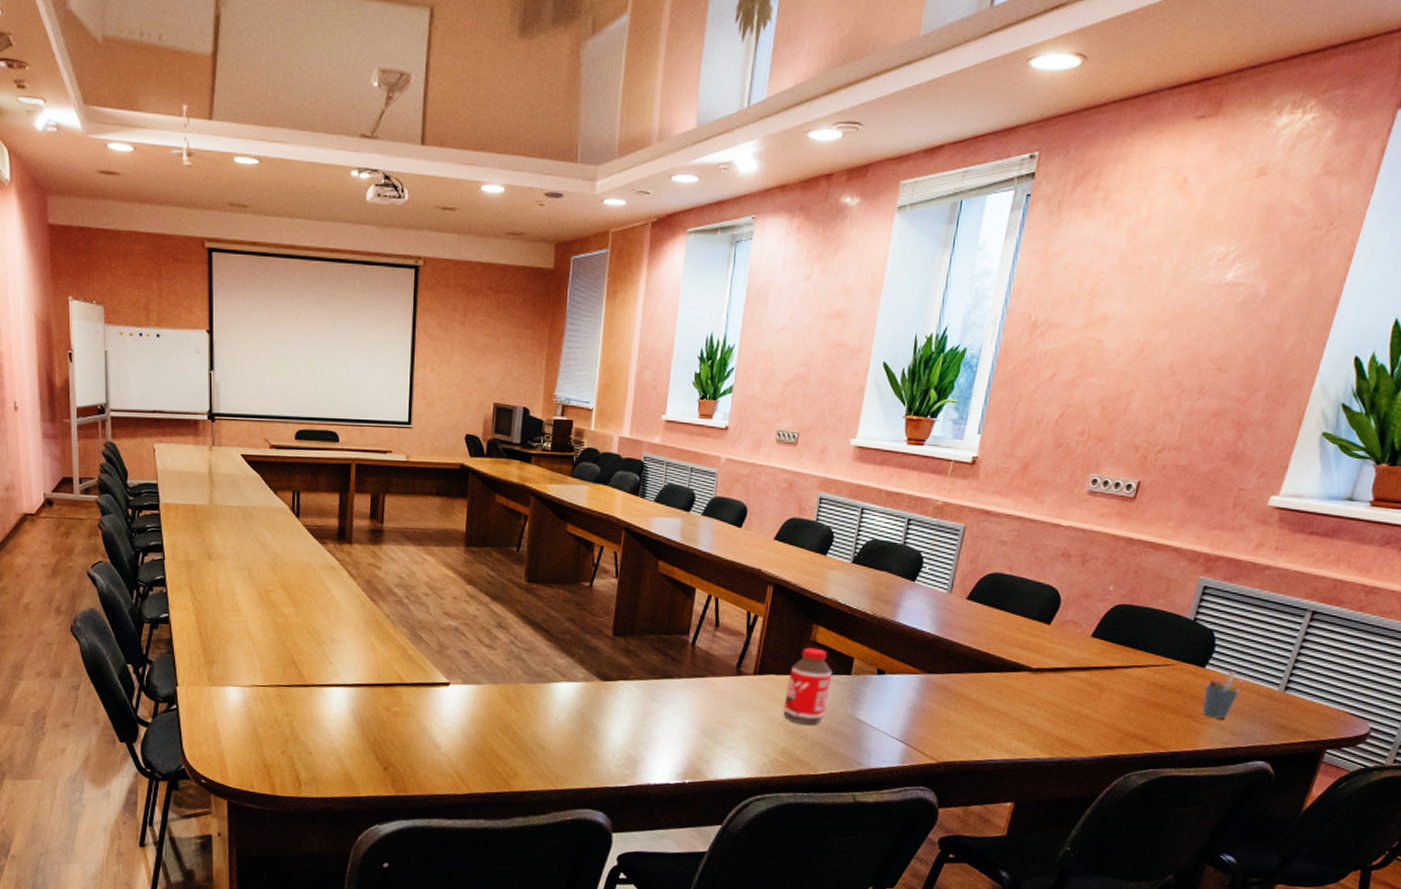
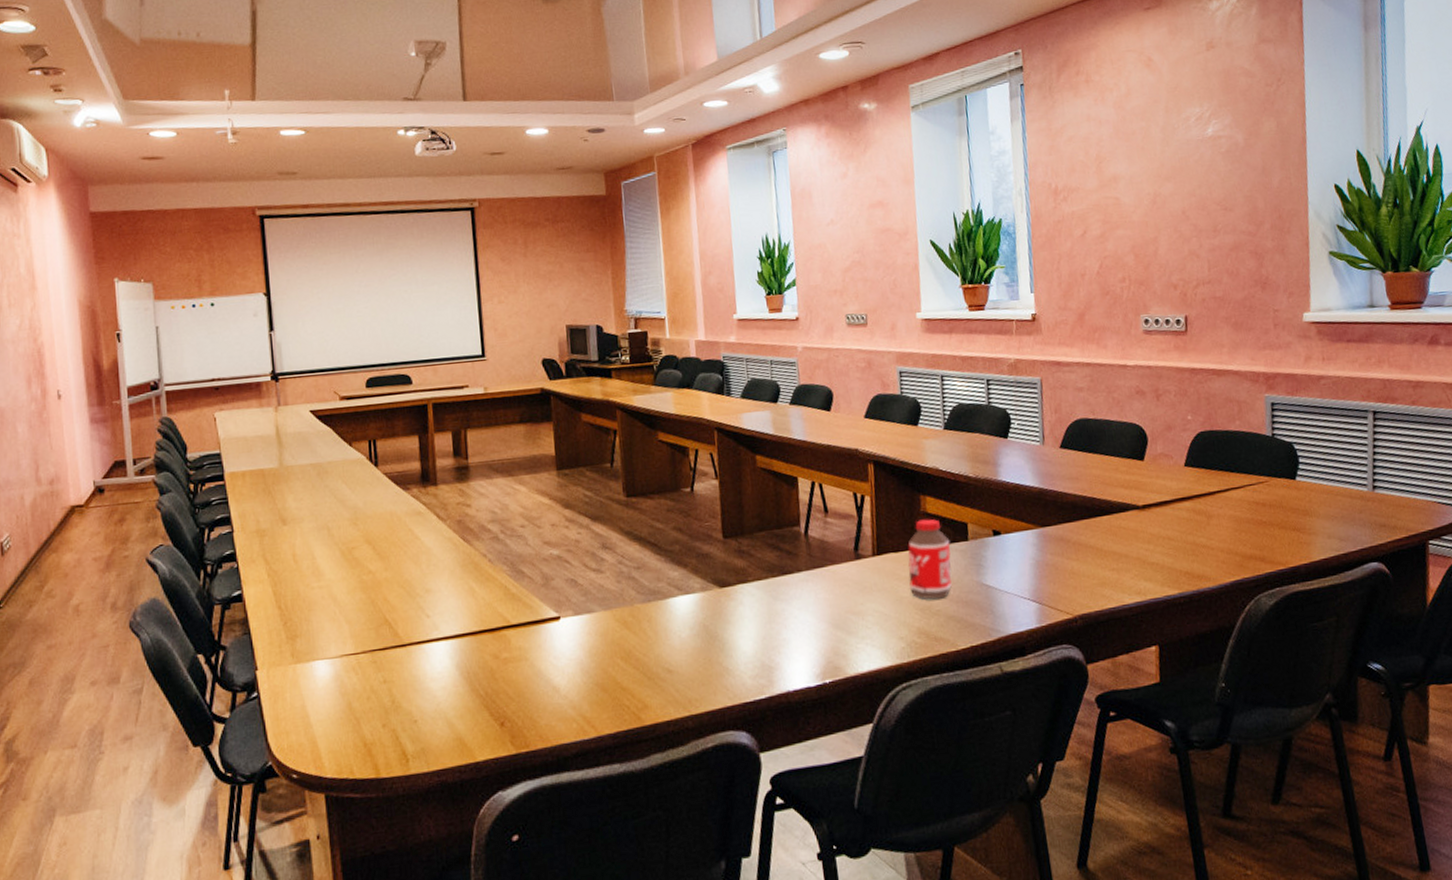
pen holder: present [1202,670,1243,720] -> none [1301,478,1334,527]

